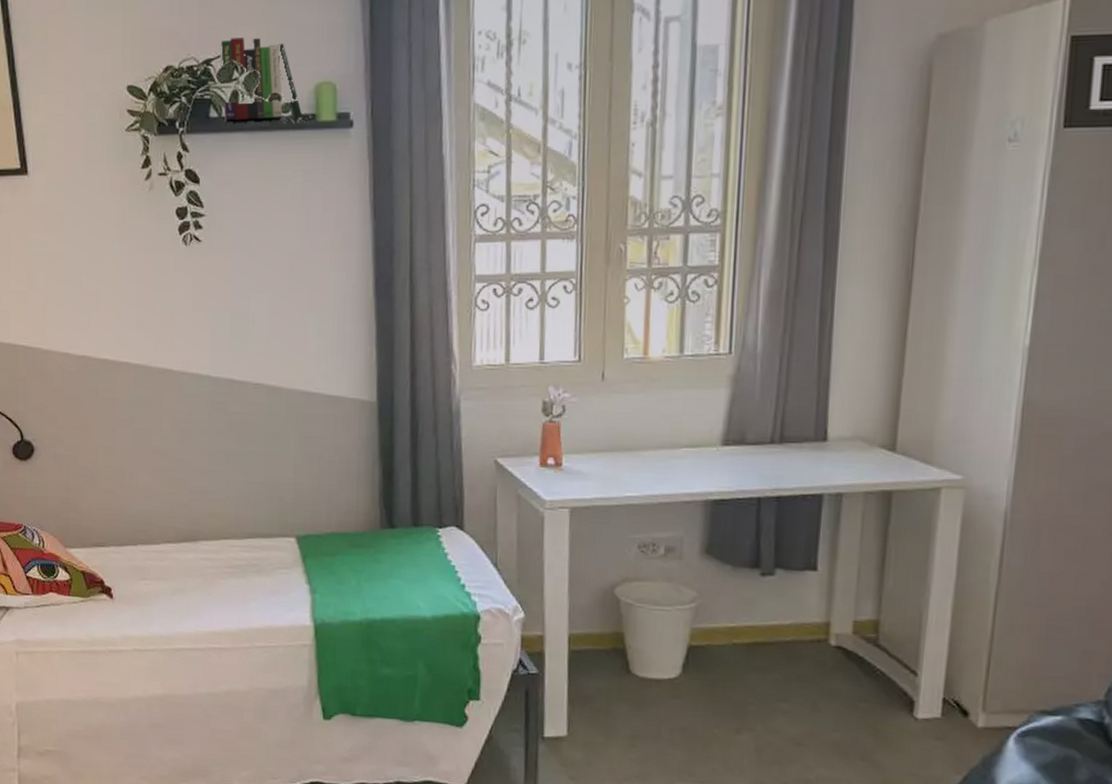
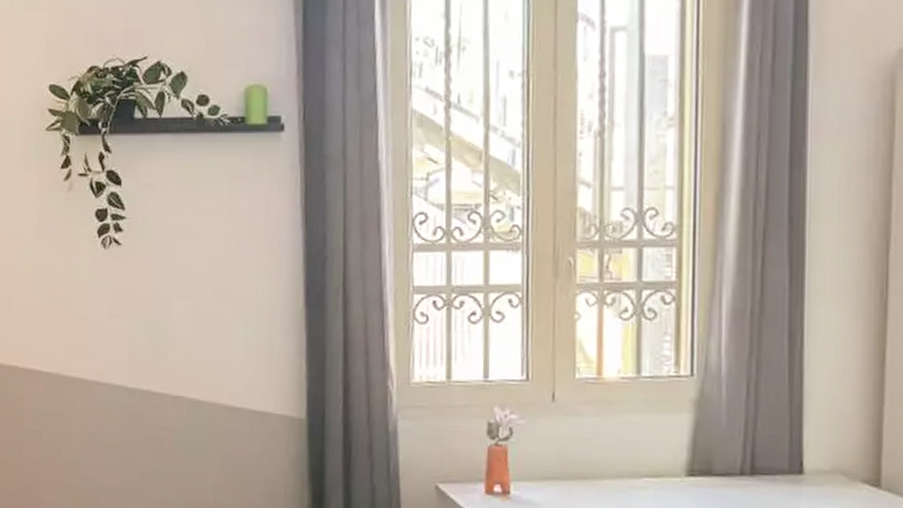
books: present [220,37,303,125] -> none [147,39,232,126]

